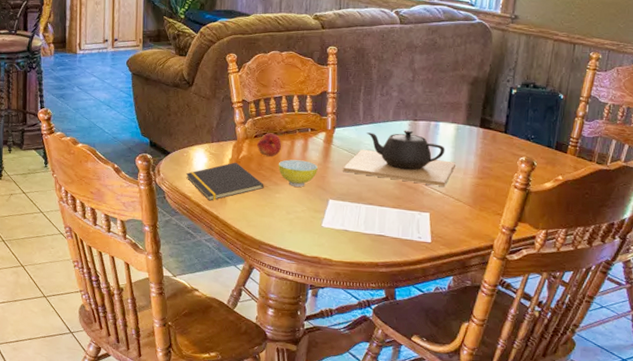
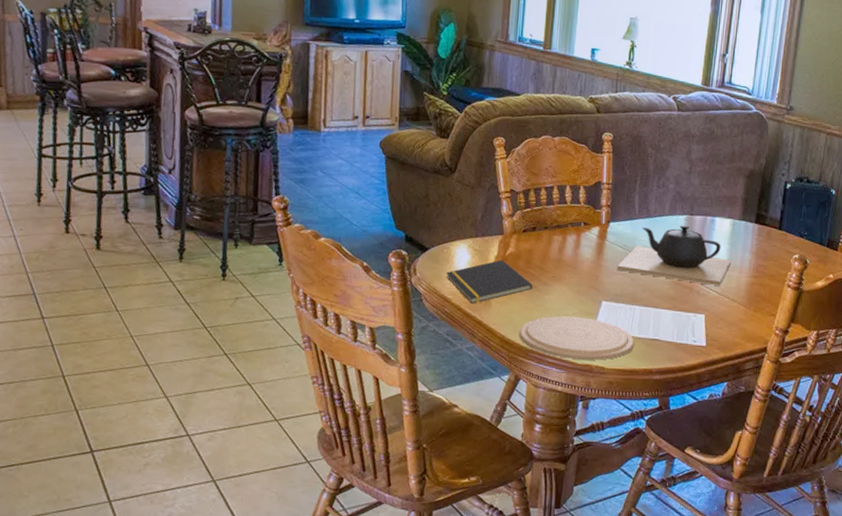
plate: none [253,212,360,253] -> present [519,316,634,360]
fruit: present [257,133,281,157] -> none [526,227,552,254]
bowl: present [278,159,318,187] -> none [548,257,591,287]

